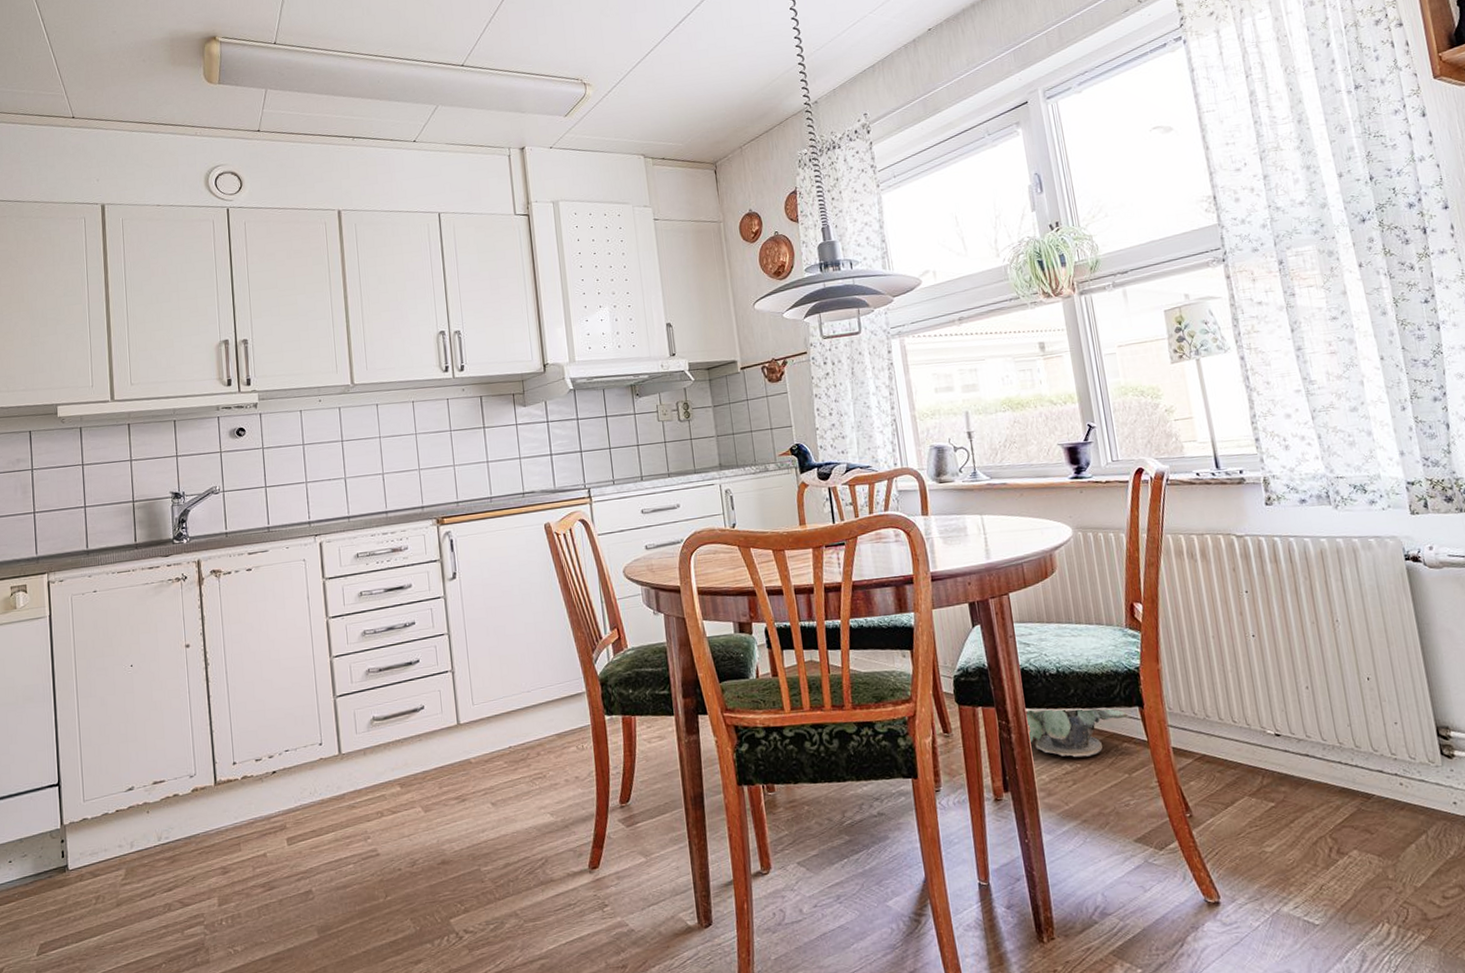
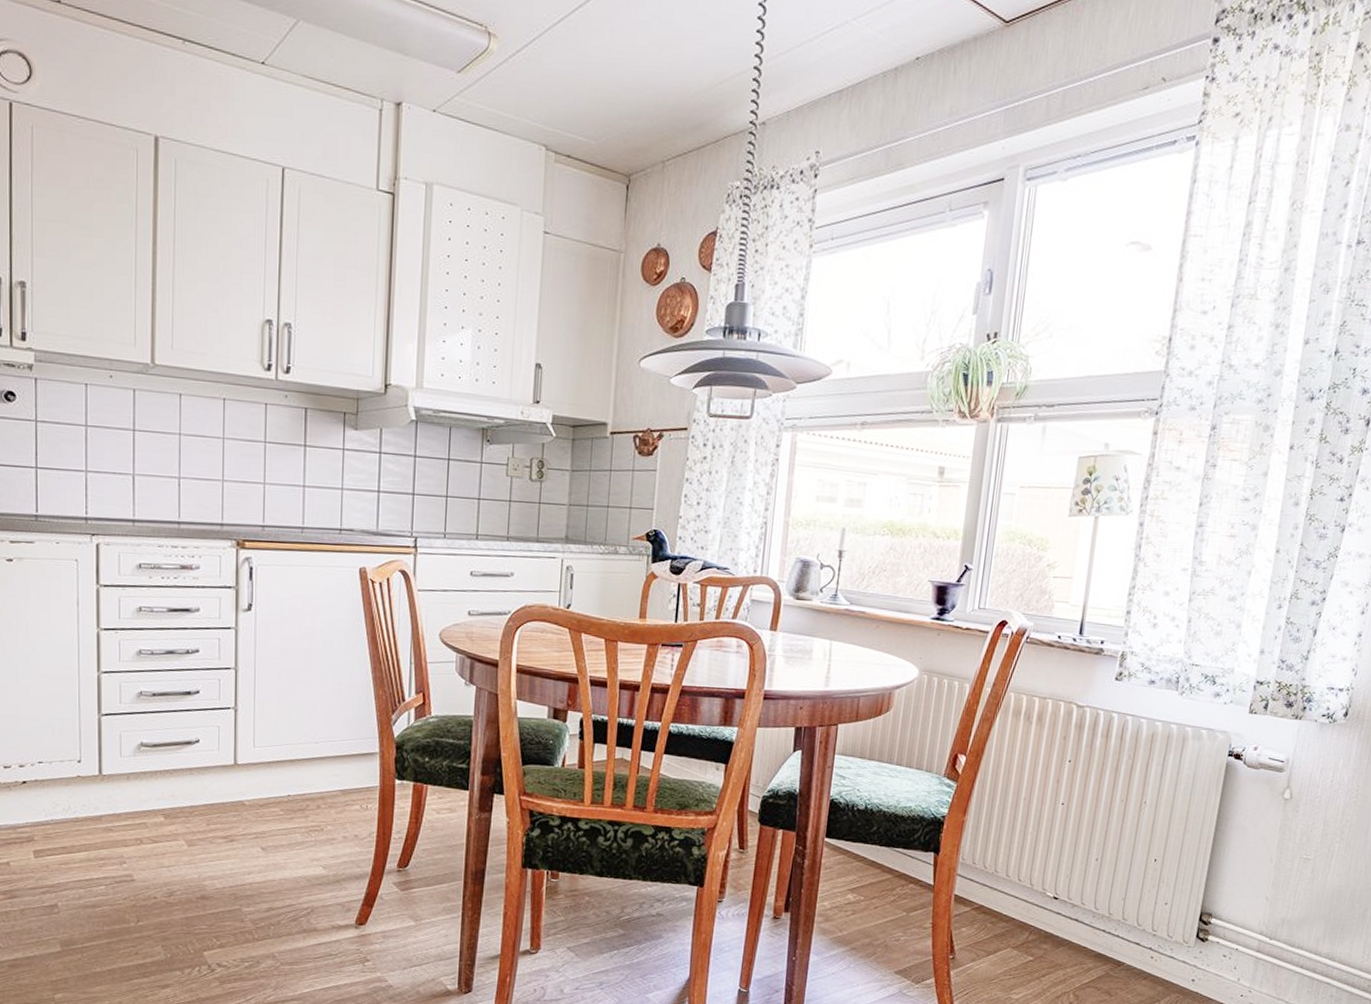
potted plant: present [1027,707,1129,758] -> none [819,841,923,891]

